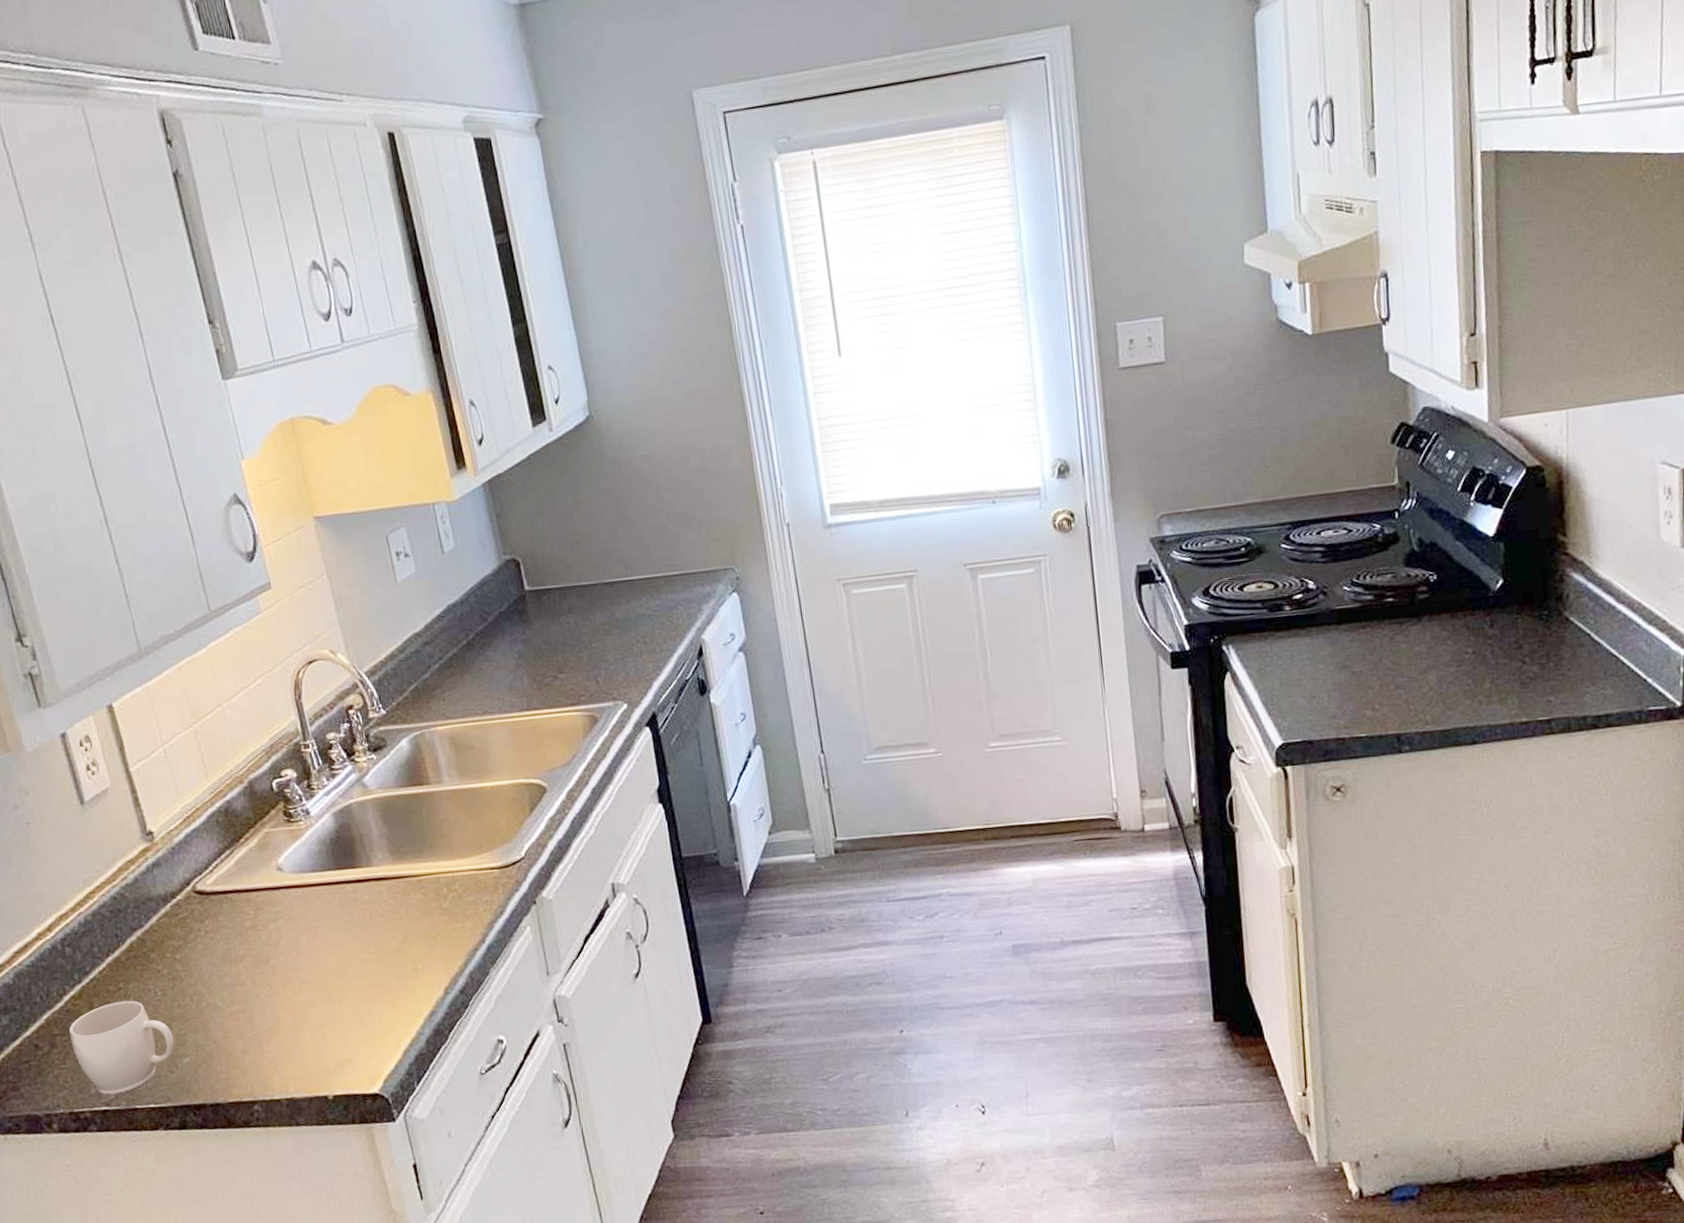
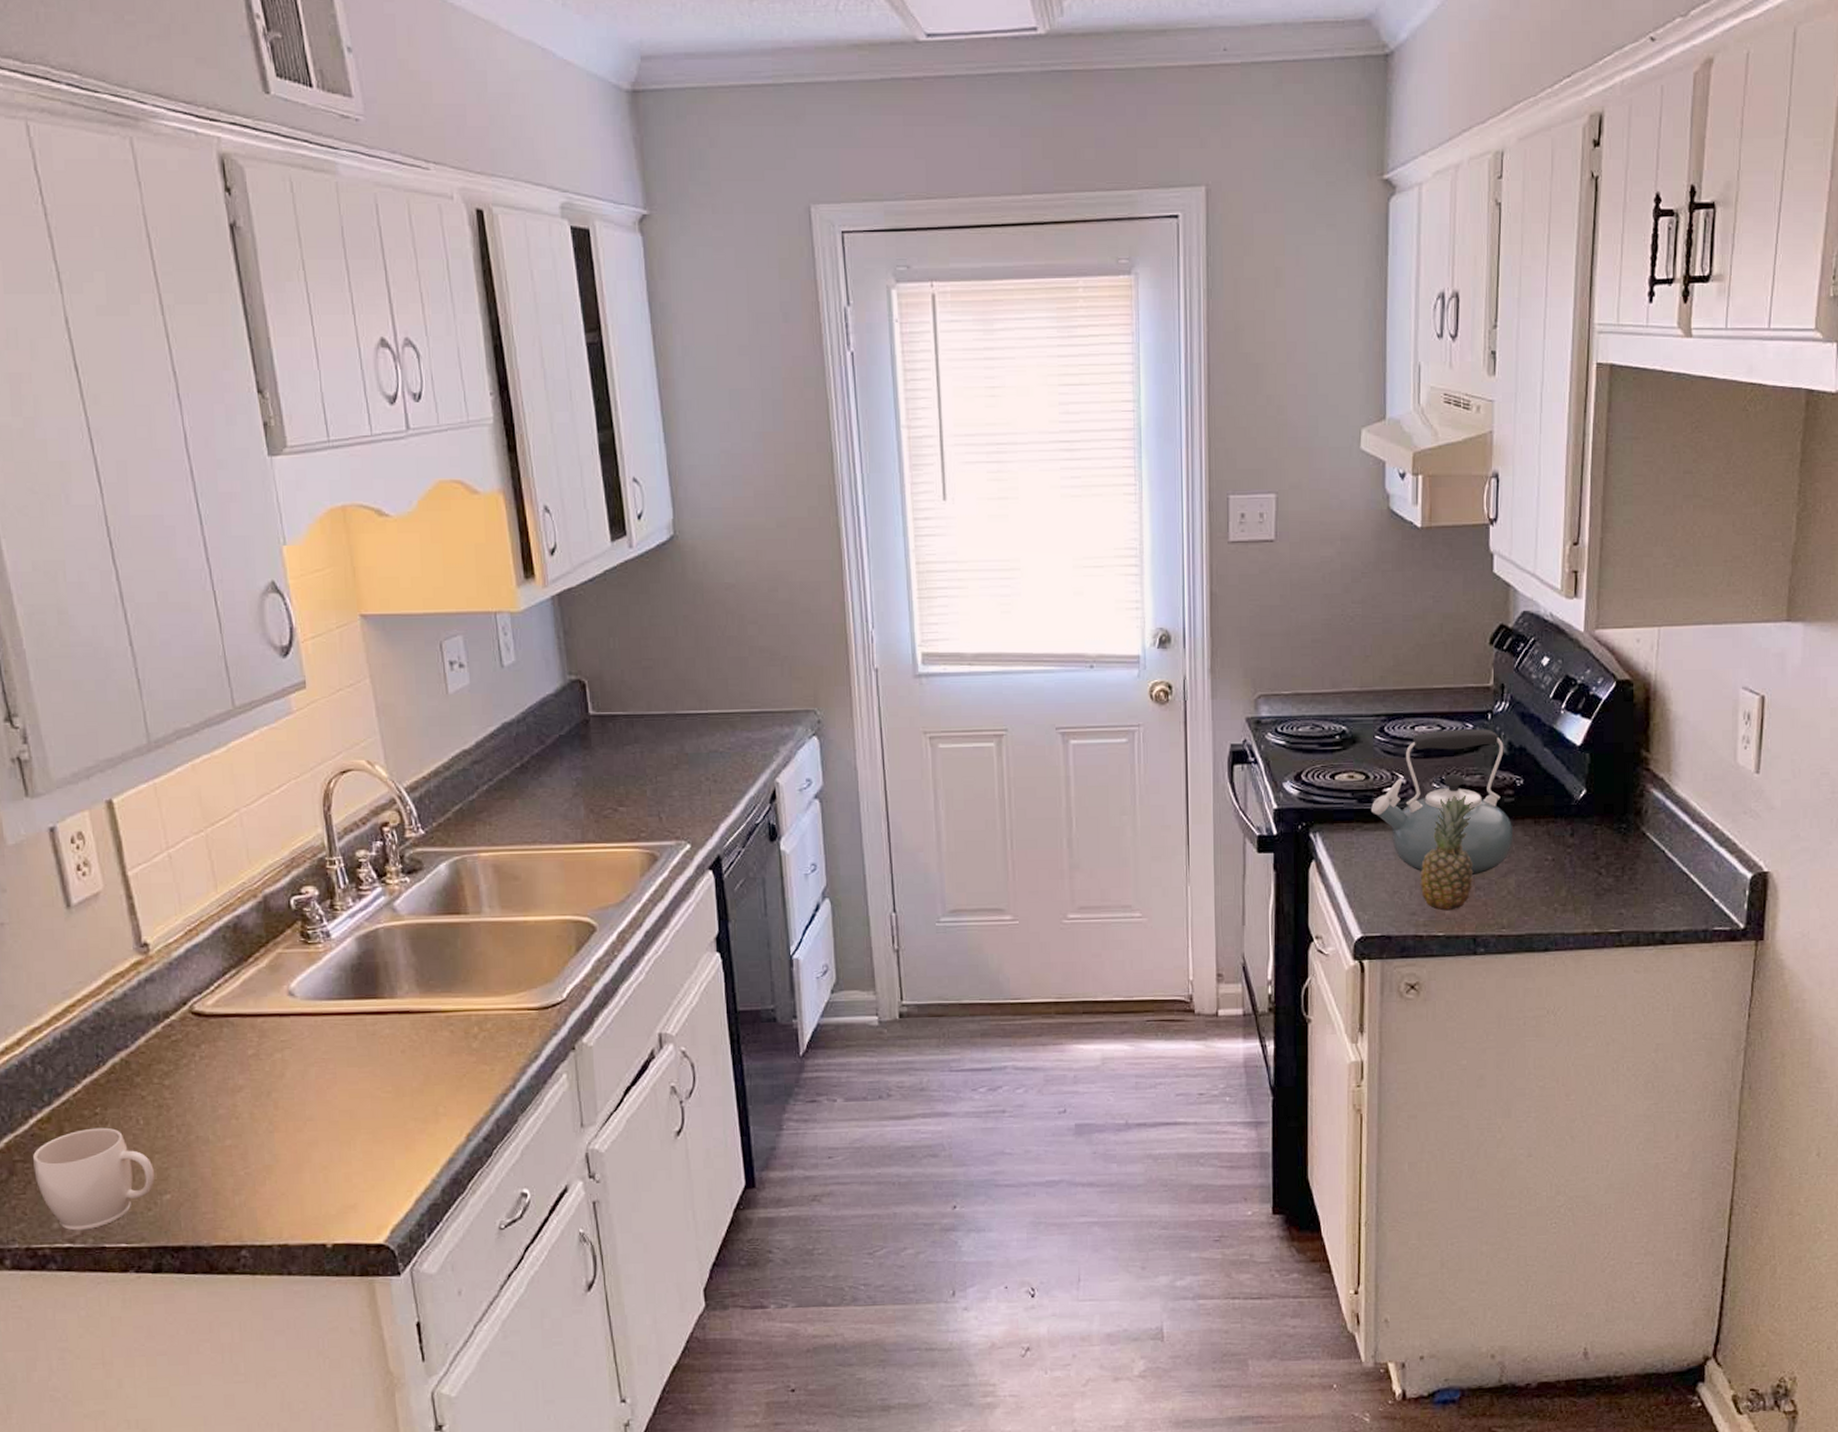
kettle: none [1282,528,1431,675] -> present [1370,729,1513,876]
fruit: none [1337,595,1392,712] -> present [1420,795,1476,911]

